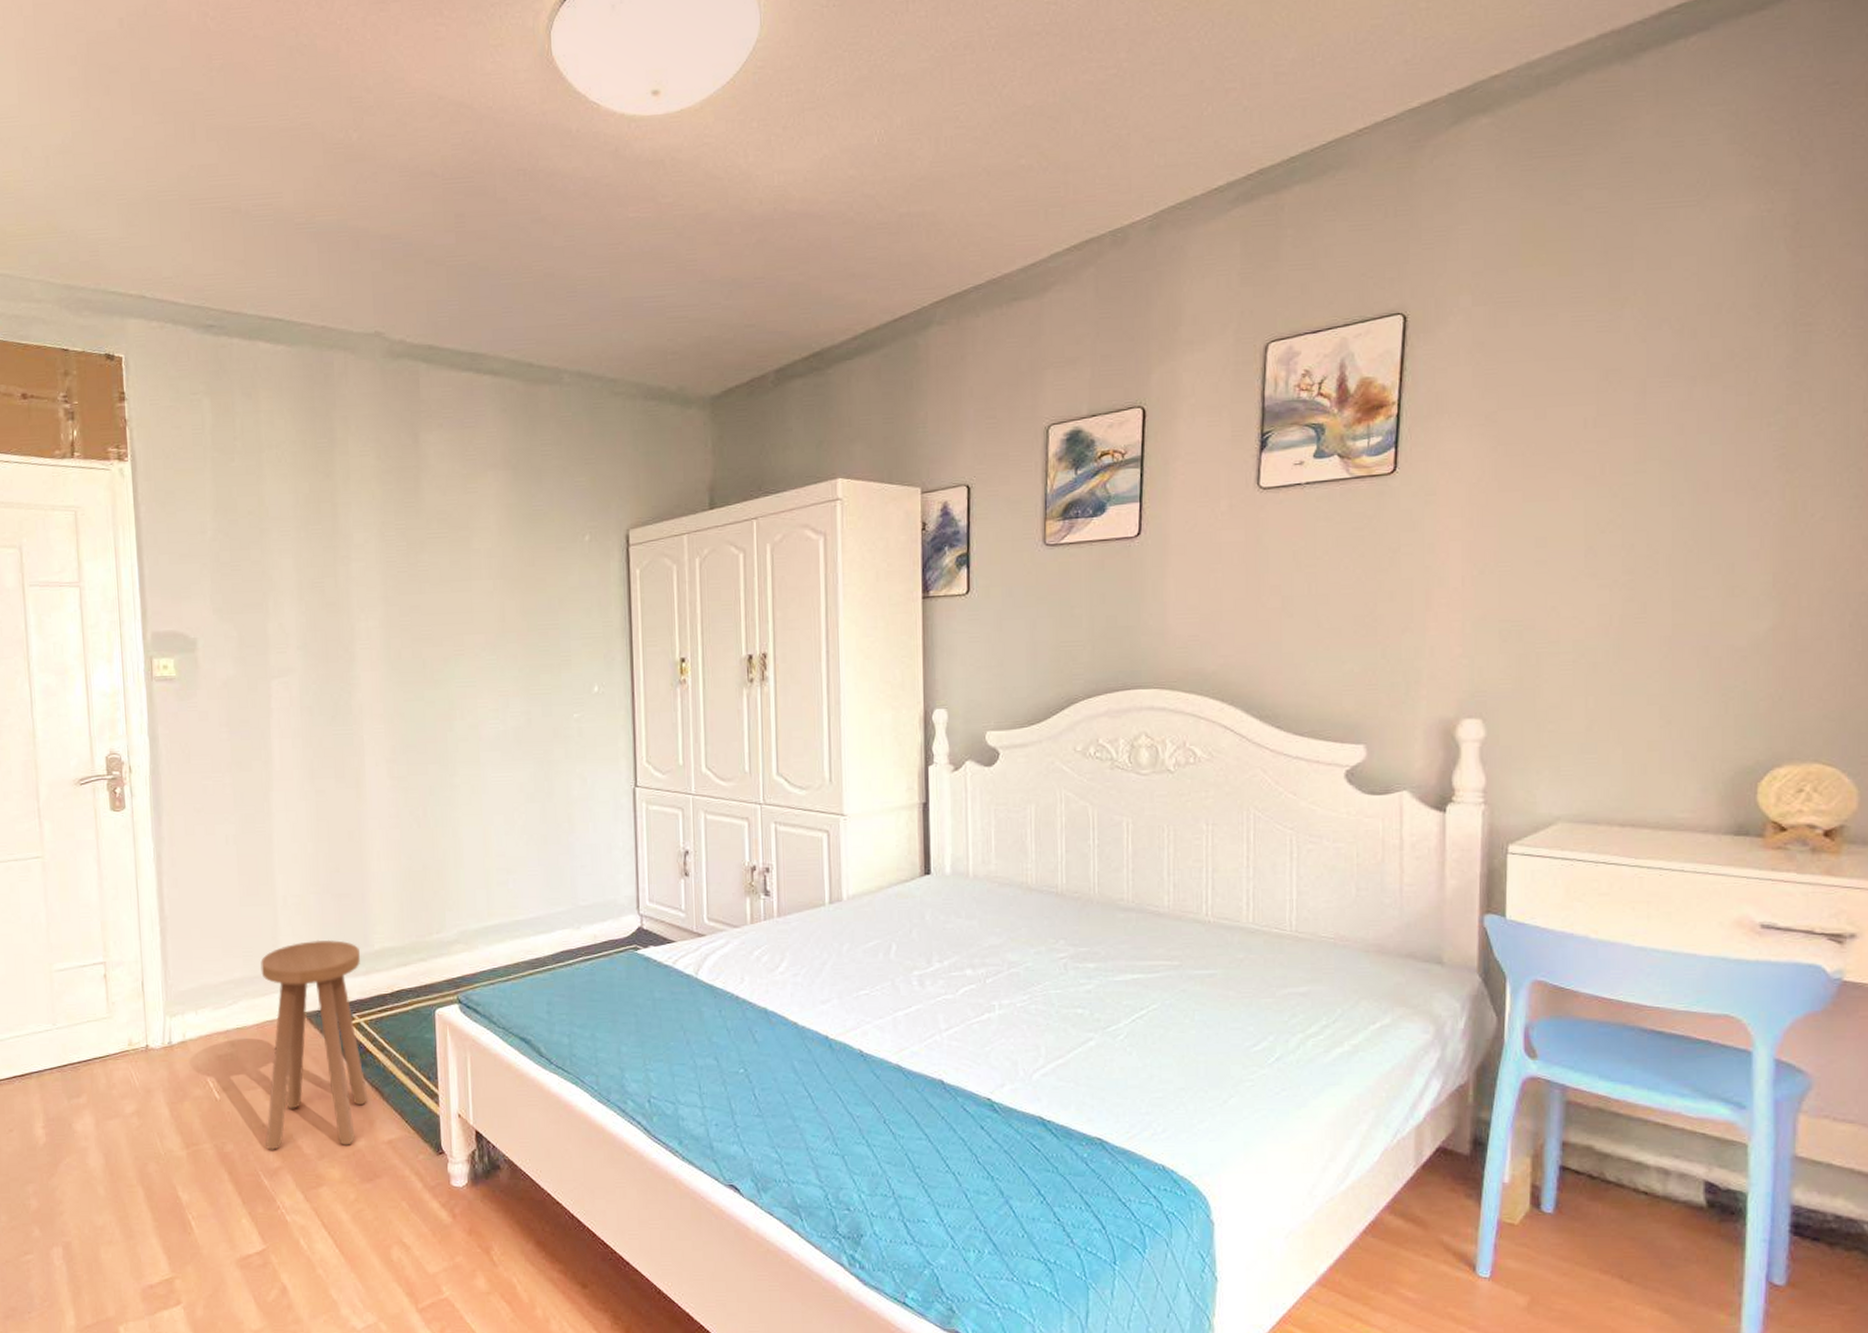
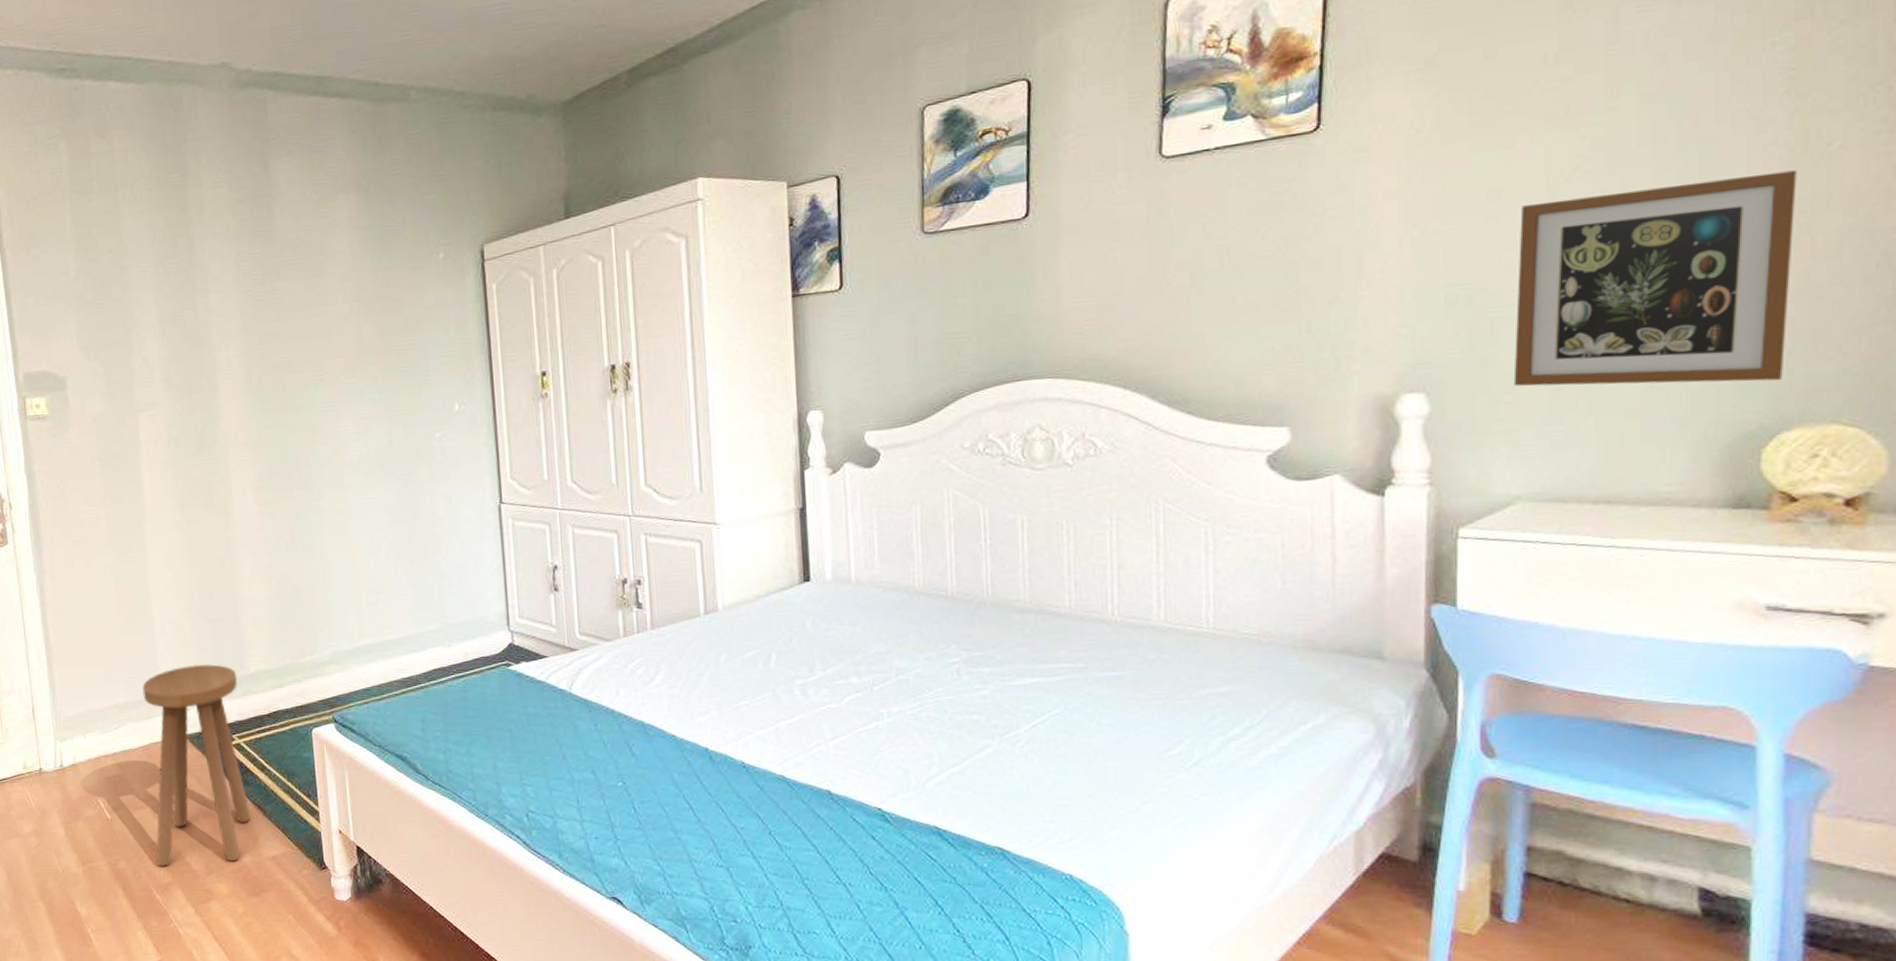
picture frame: none [1556,536,1787,722] -> present [1513,170,1797,387]

